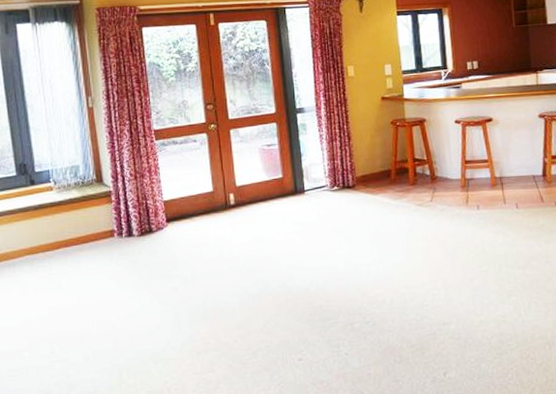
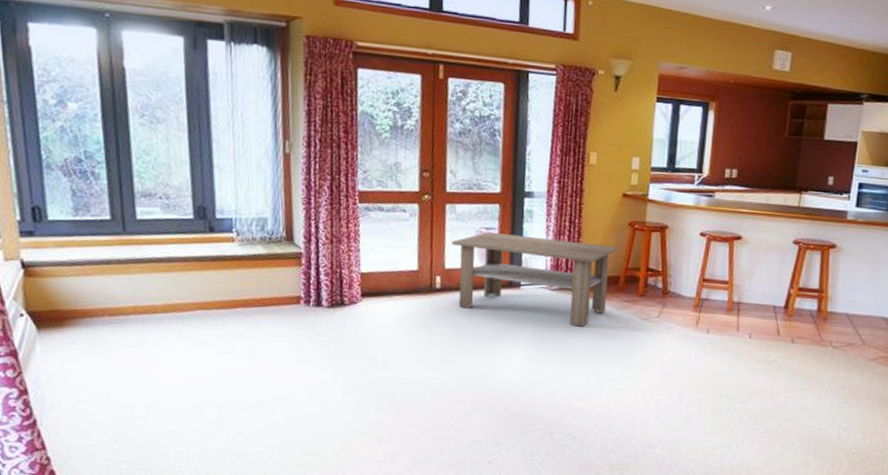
coffee table: none [239,144,385,221] -> present [452,231,618,327]

